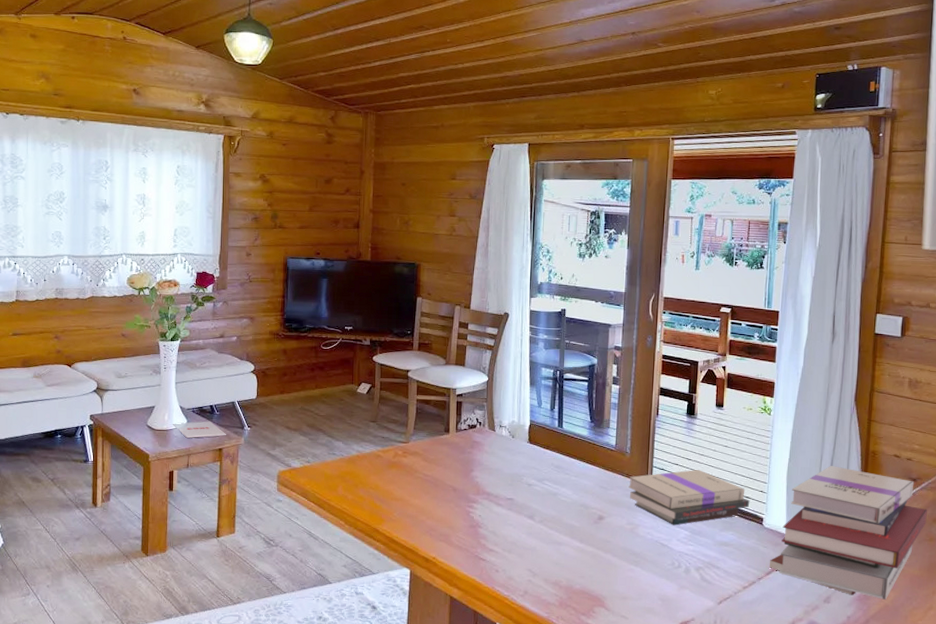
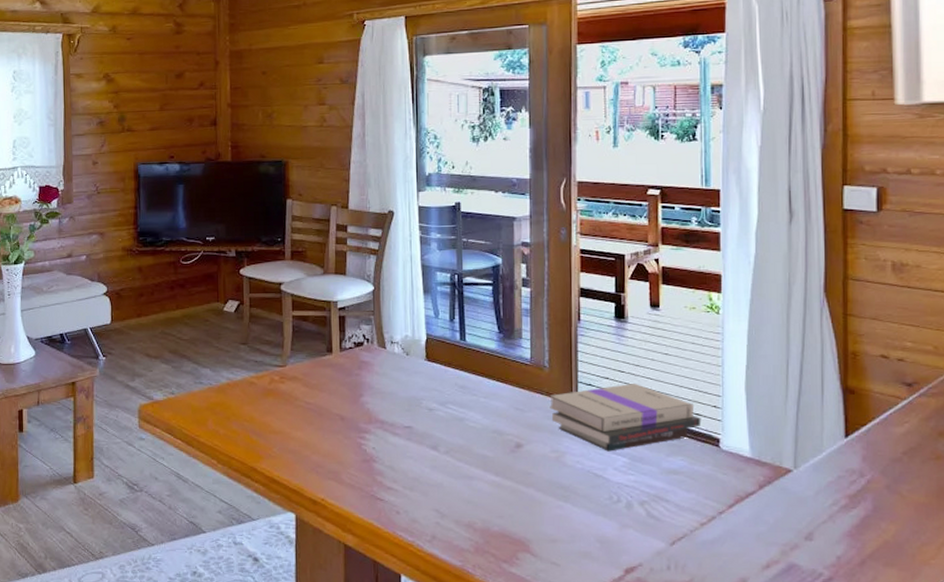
magazine: present [172,421,227,438] -> none [19,351,80,372]
books: present [770,466,927,600] -> none [732,372,930,534]

